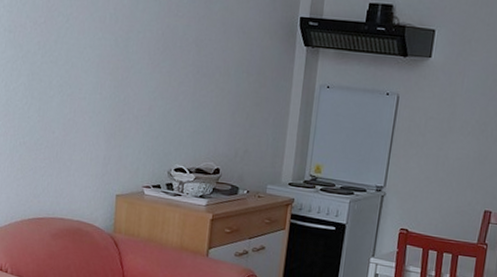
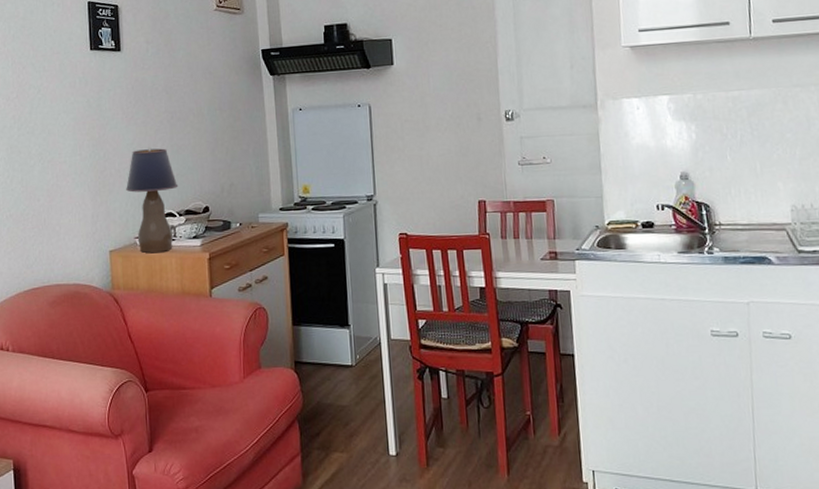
table lamp: none [141,98,194,206] -> present [126,147,179,254]

